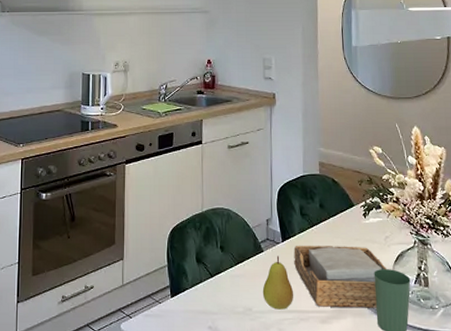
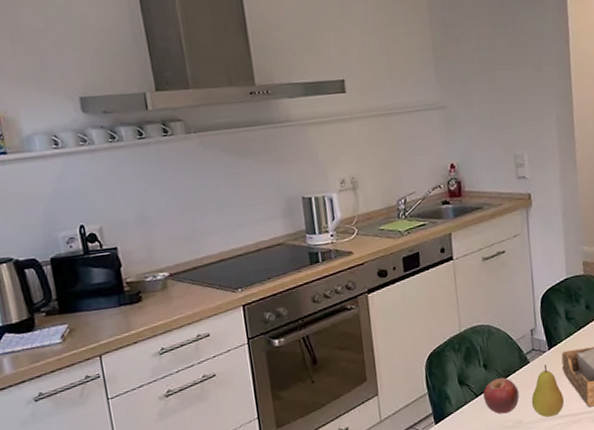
fruit: none [218,262,251,298] -> present [483,377,520,414]

